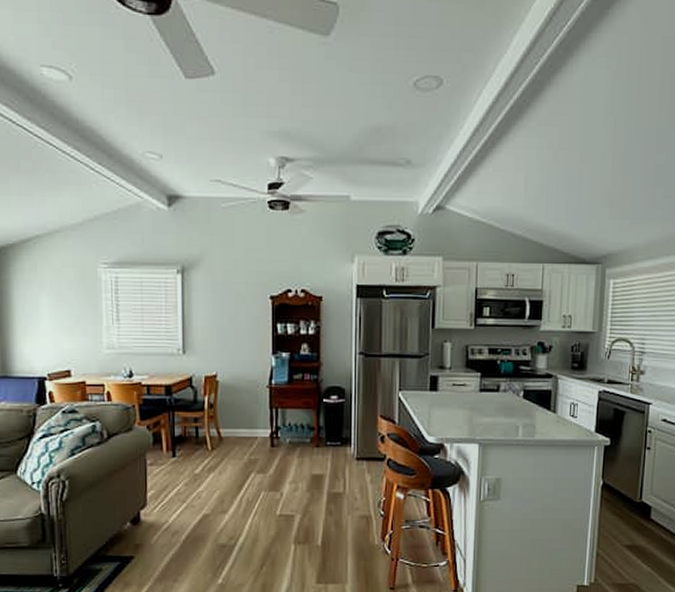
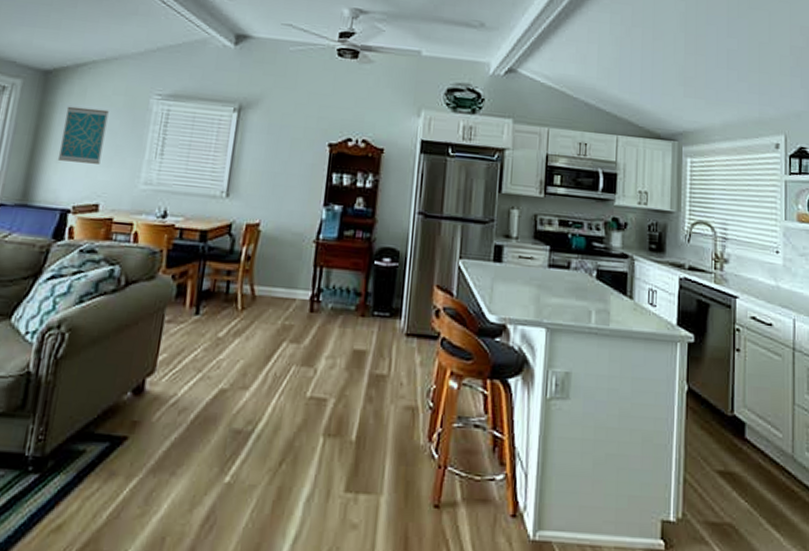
wall art: none [22,282,63,334] -> present [57,106,109,164]

